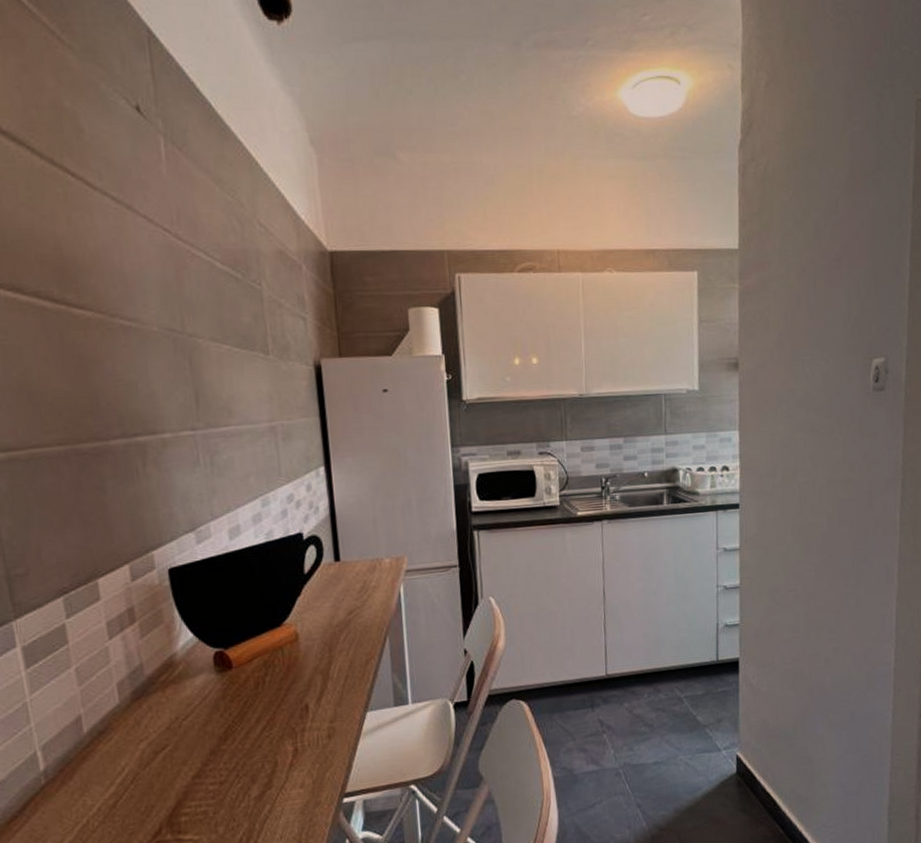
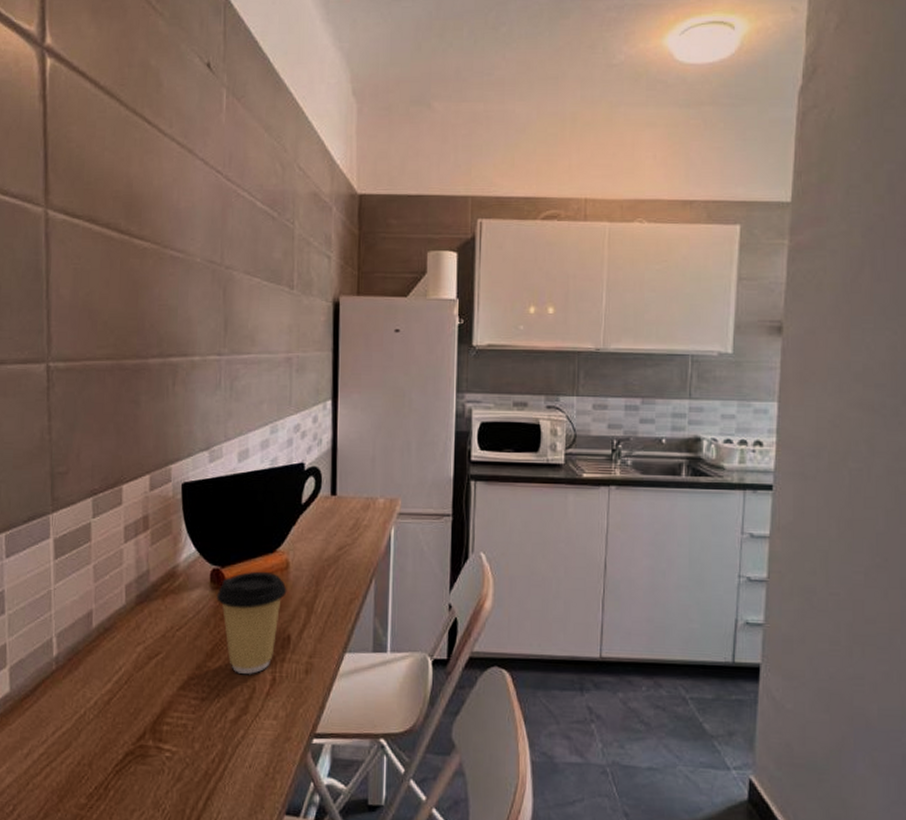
coffee cup: none [223,646,300,751] -> present [216,571,287,674]

